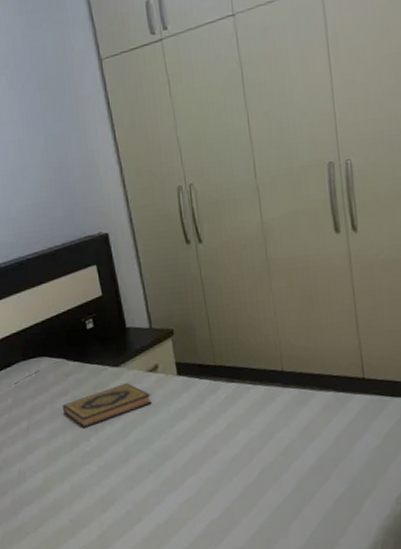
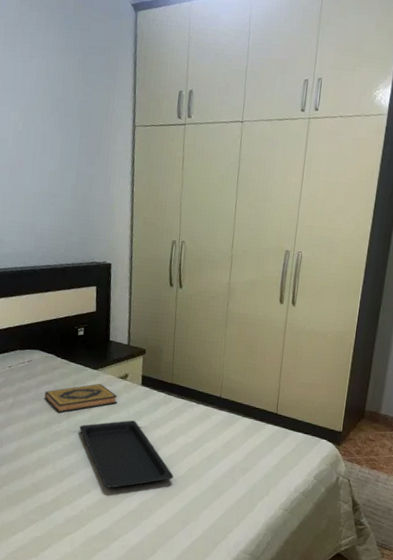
serving tray: none [112,421,244,511] -> present [80,420,174,488]

